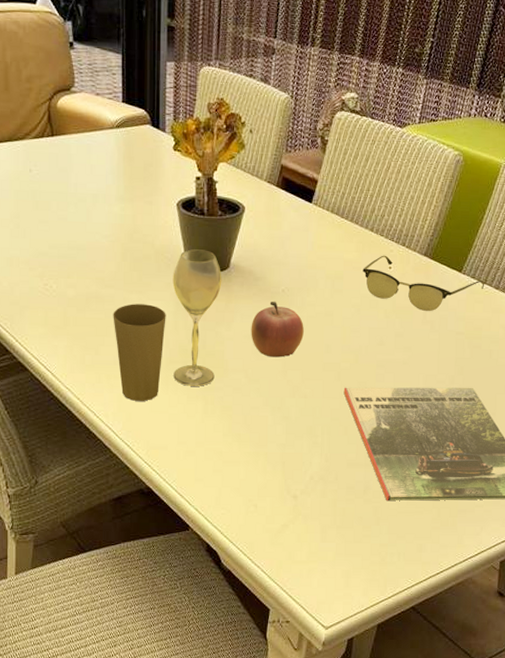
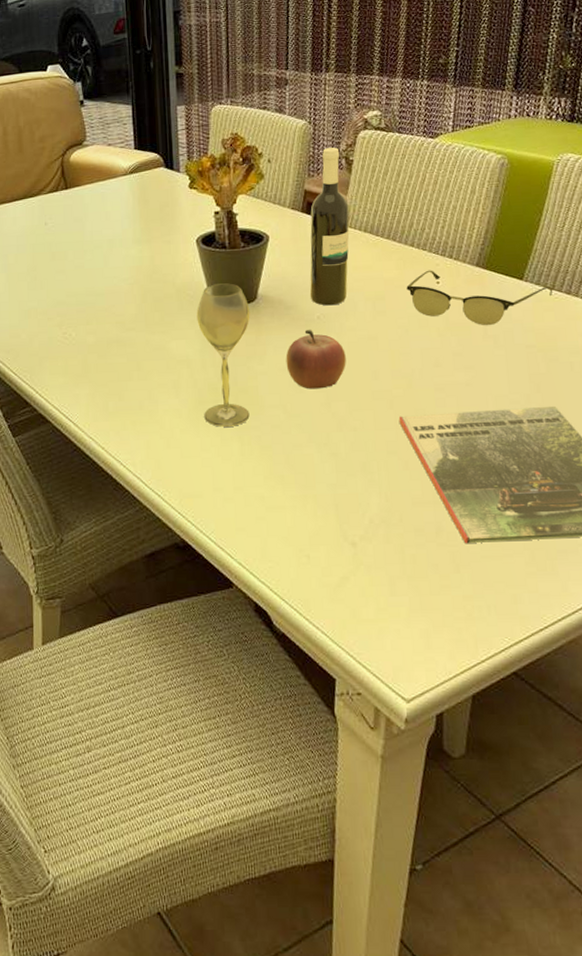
cup: present [113,304,166,401] -> none [135,344,193,447]
wine bottle: none [277,125,320,281] -> present [309,147,350,306]

